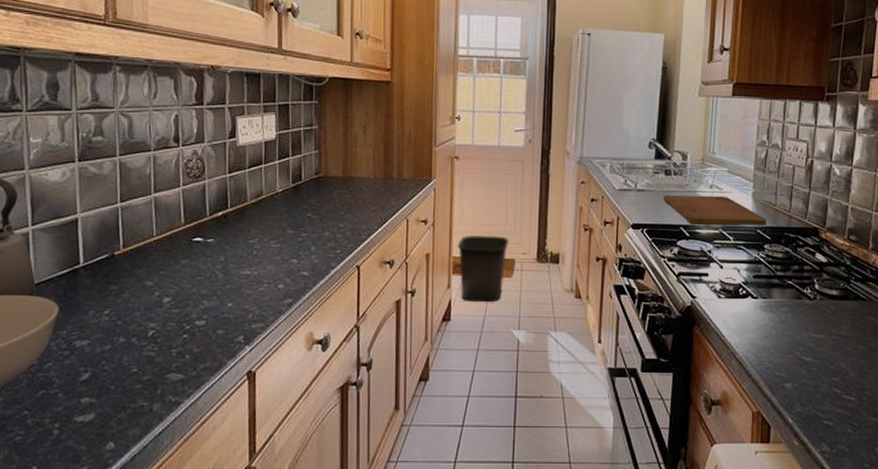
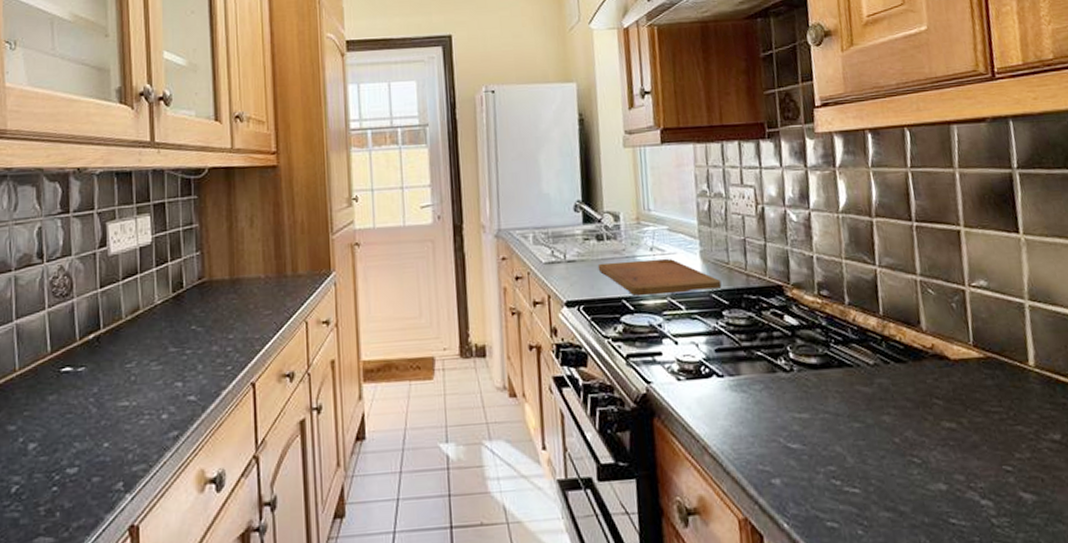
waste bin: present [457,235,509,303] -> none [366,330,426,414]

